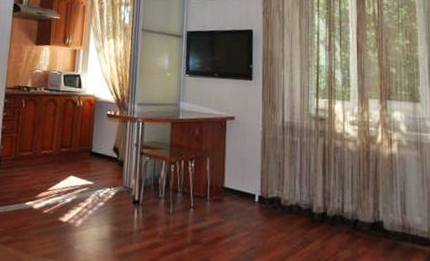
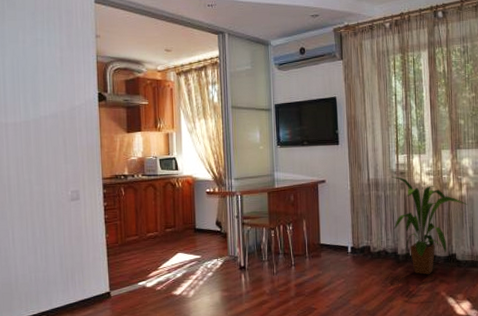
house plant: none [309,122,398,242] -> present [392,177,467,275]

